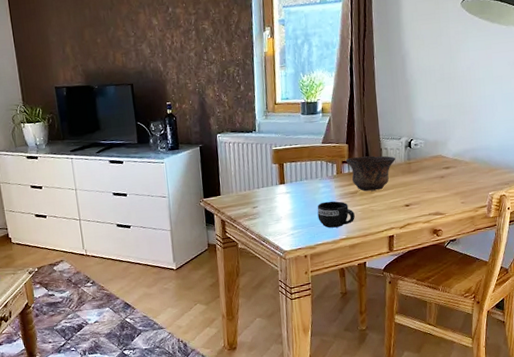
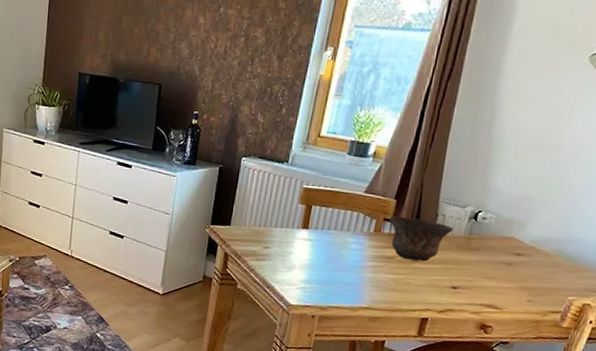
mug: present [317,201,355,228] -> none [338,259,385,293]

